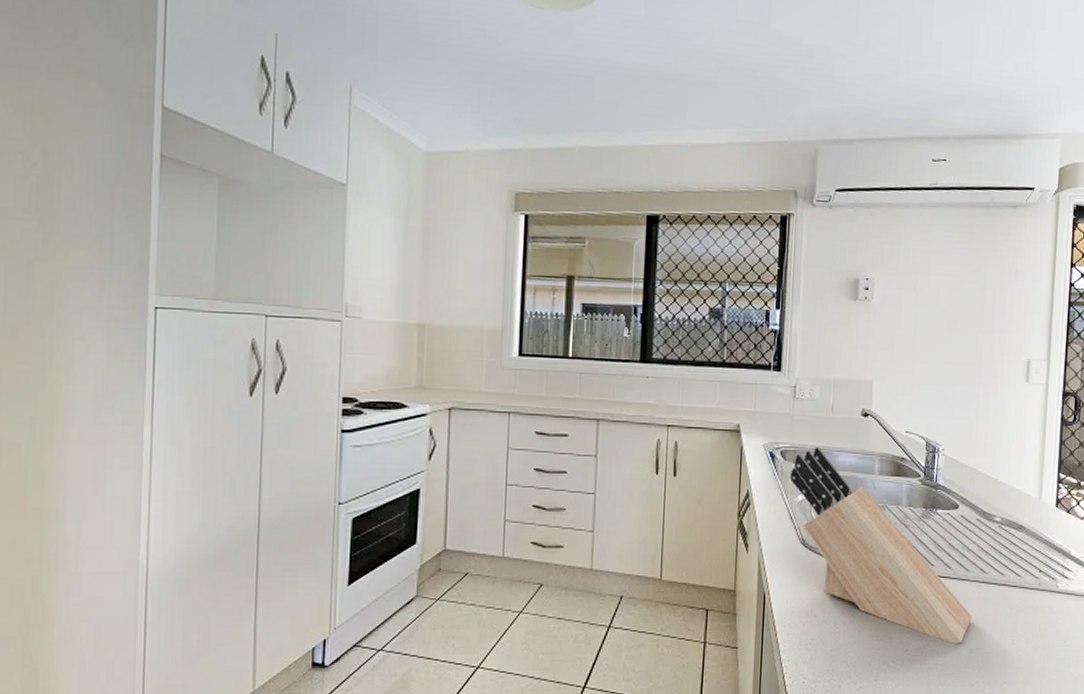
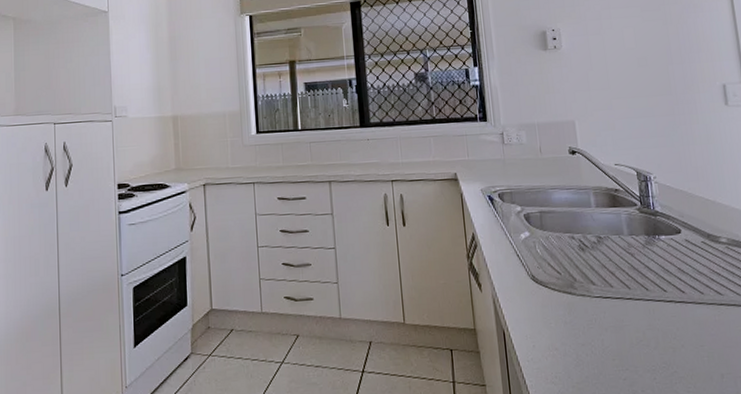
knife block: present [790,447,972,645] -> none [510,187,717,370]

